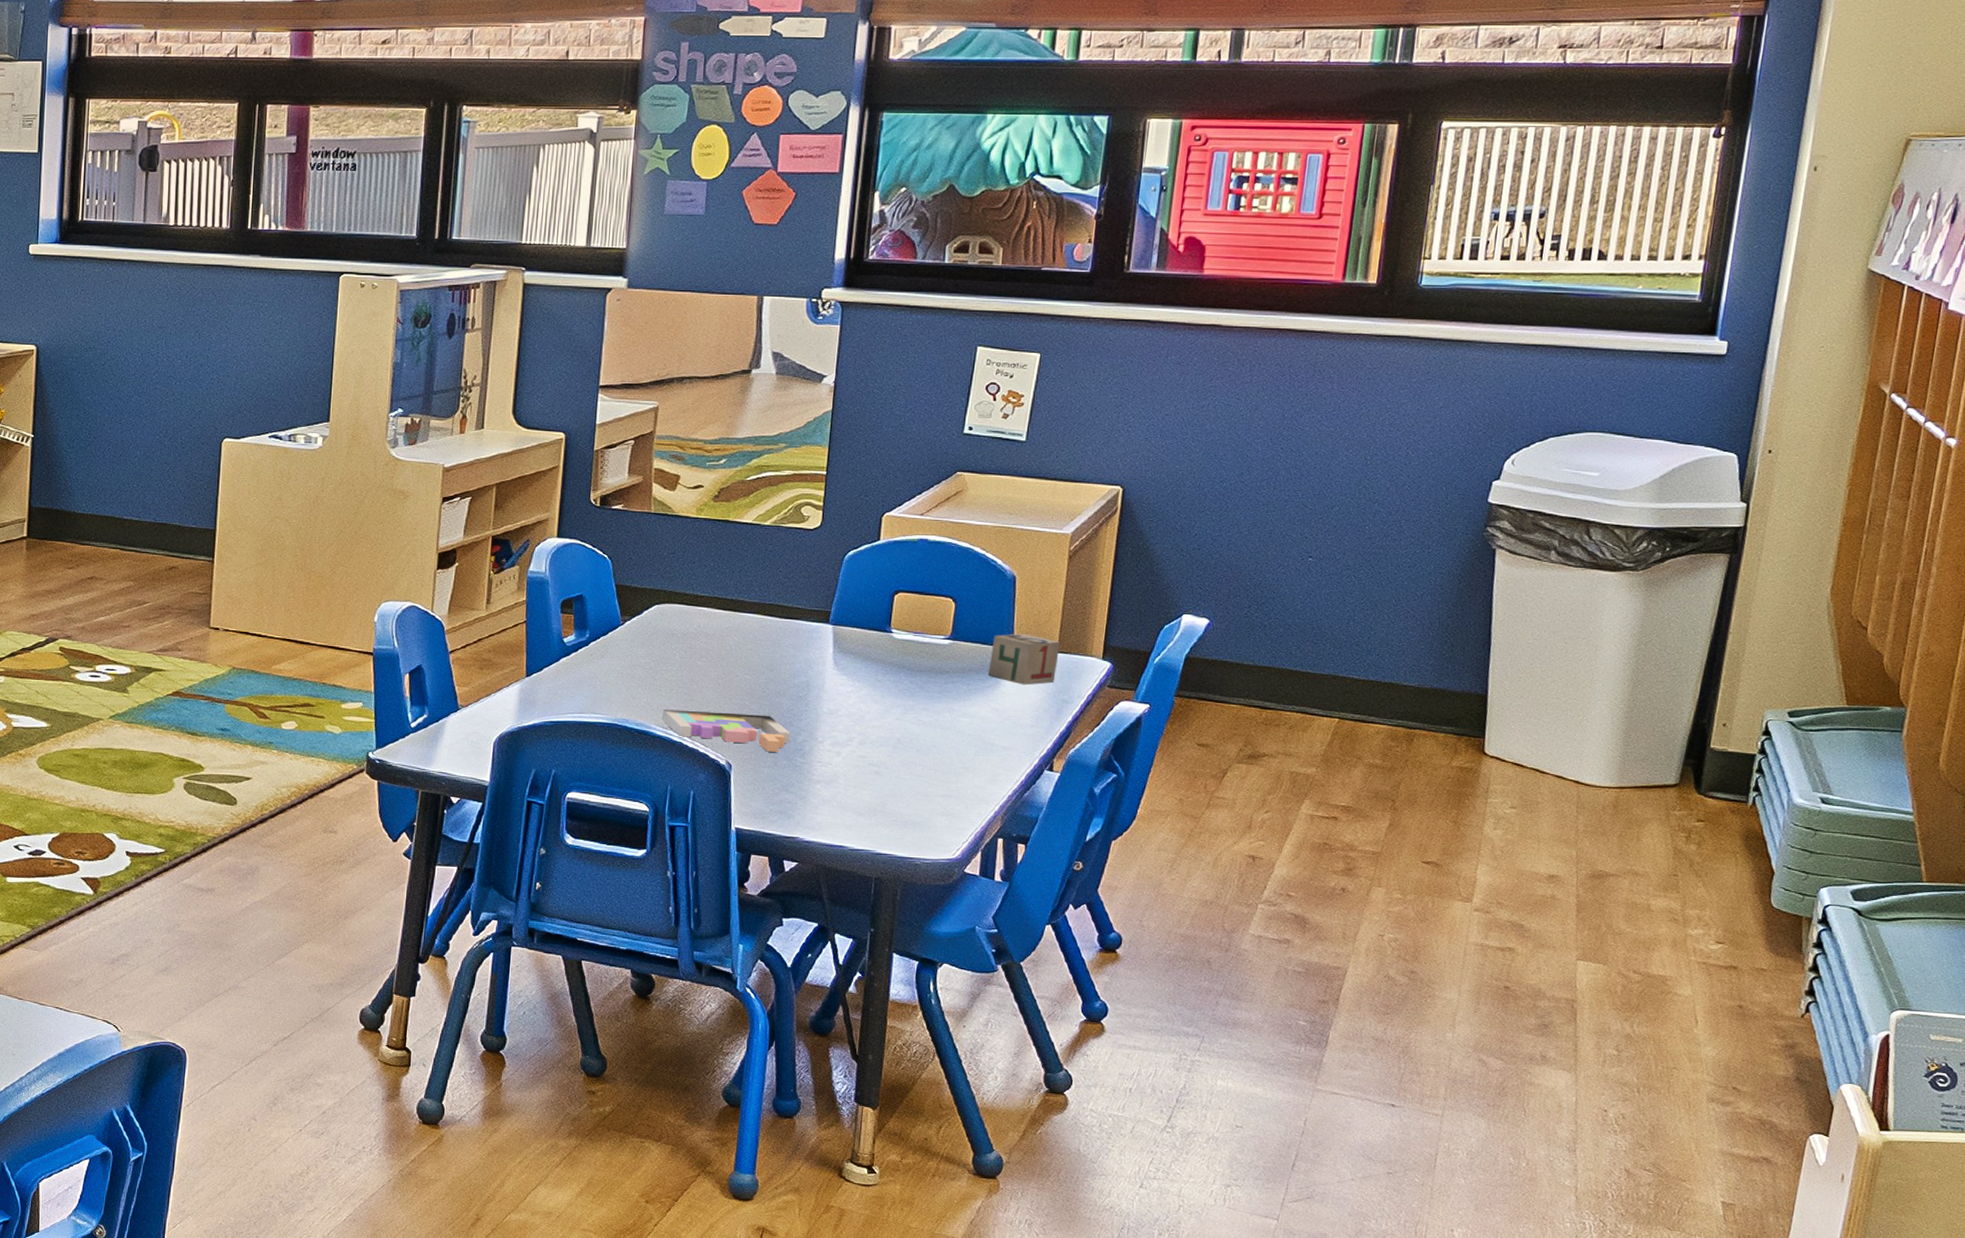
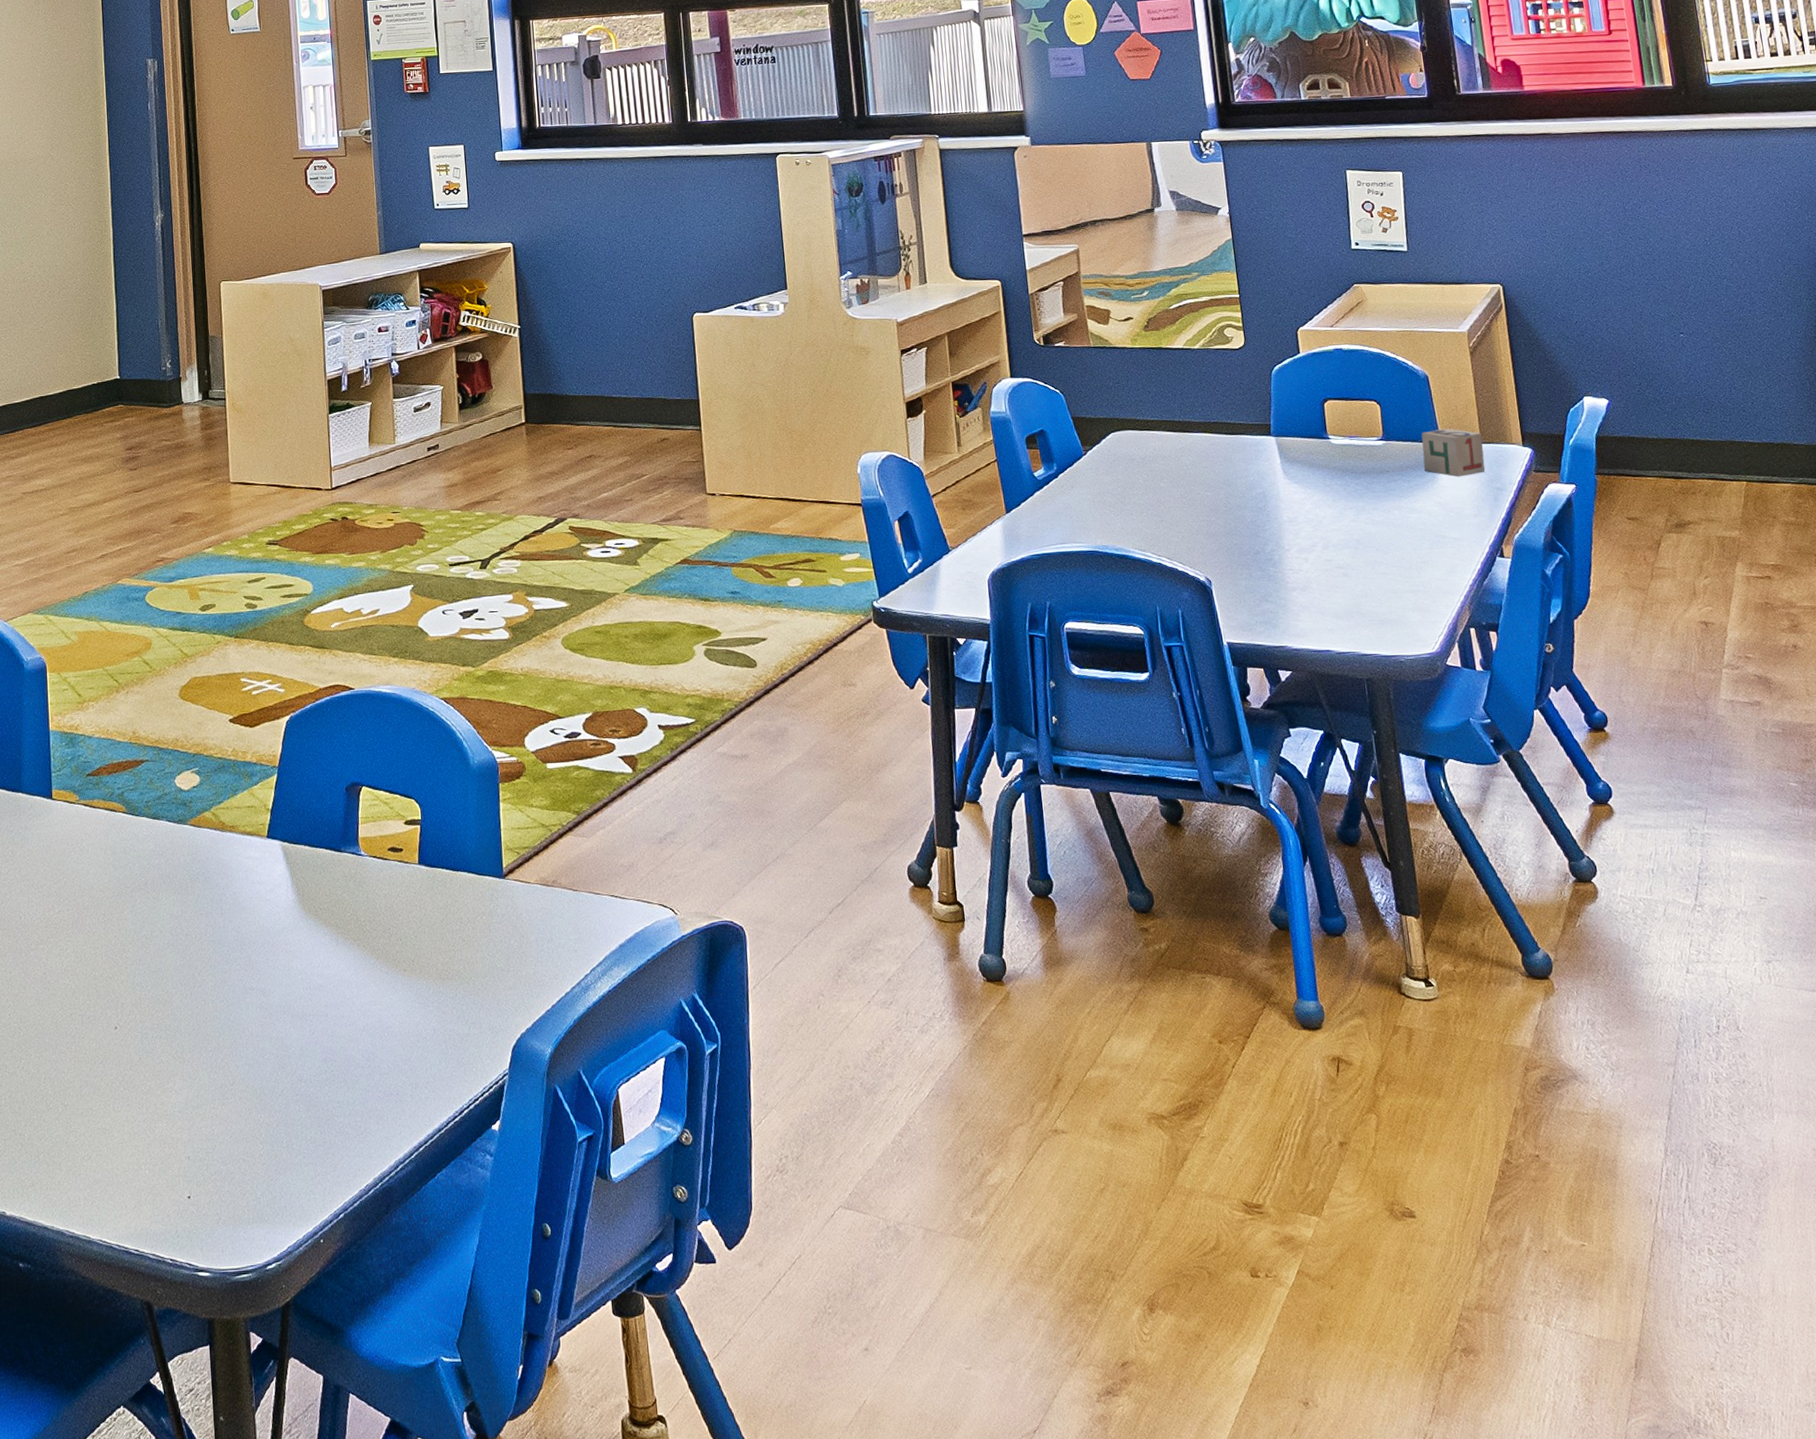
puzzle: present [662,709,790,752] -> none [1138,528,1260,564]

